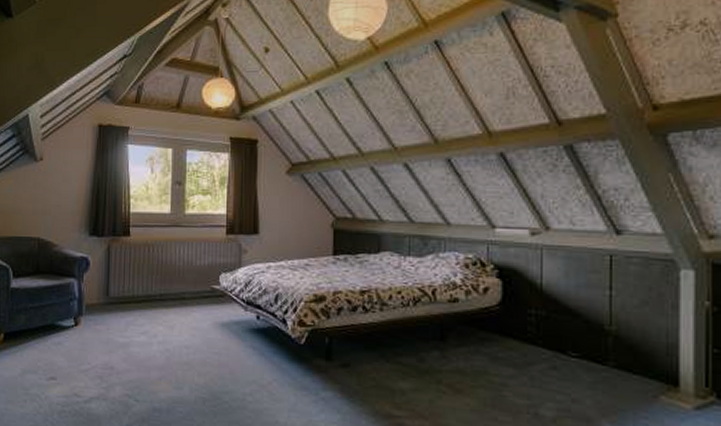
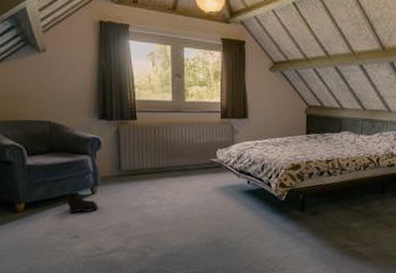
boots: none [47,320,81,349] -> present [66,190,99,214]

